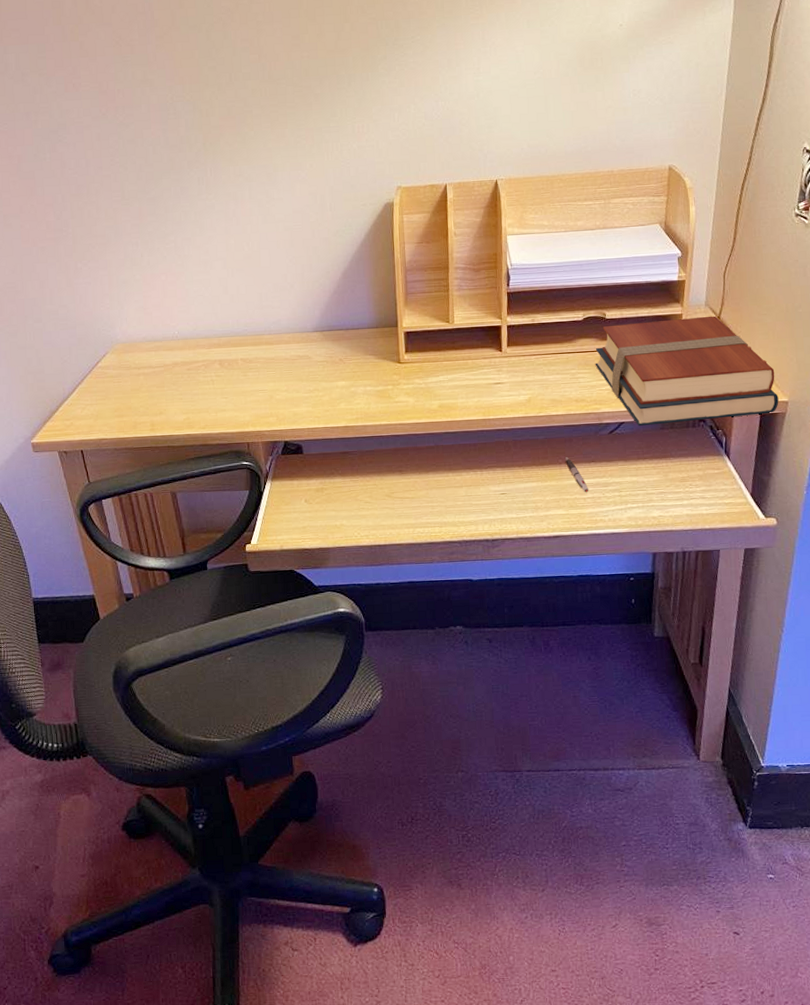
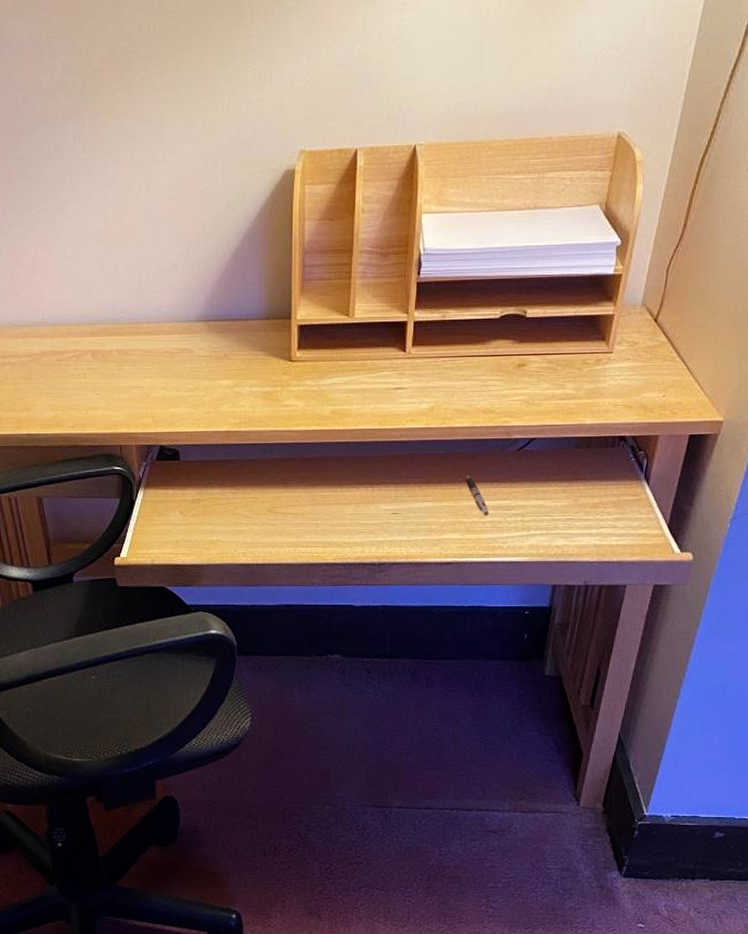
books: present [595,316,779,426] -> none [509,318,713,443]

